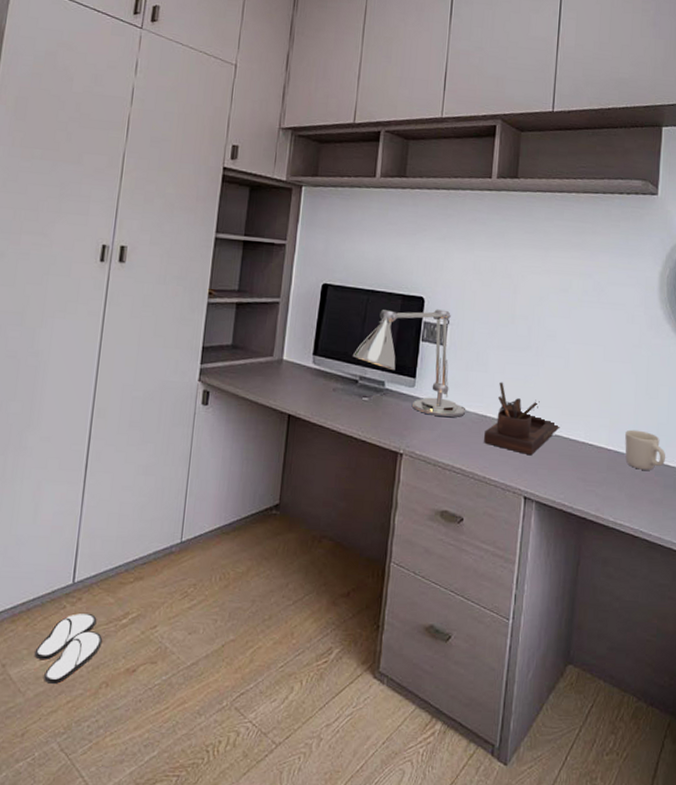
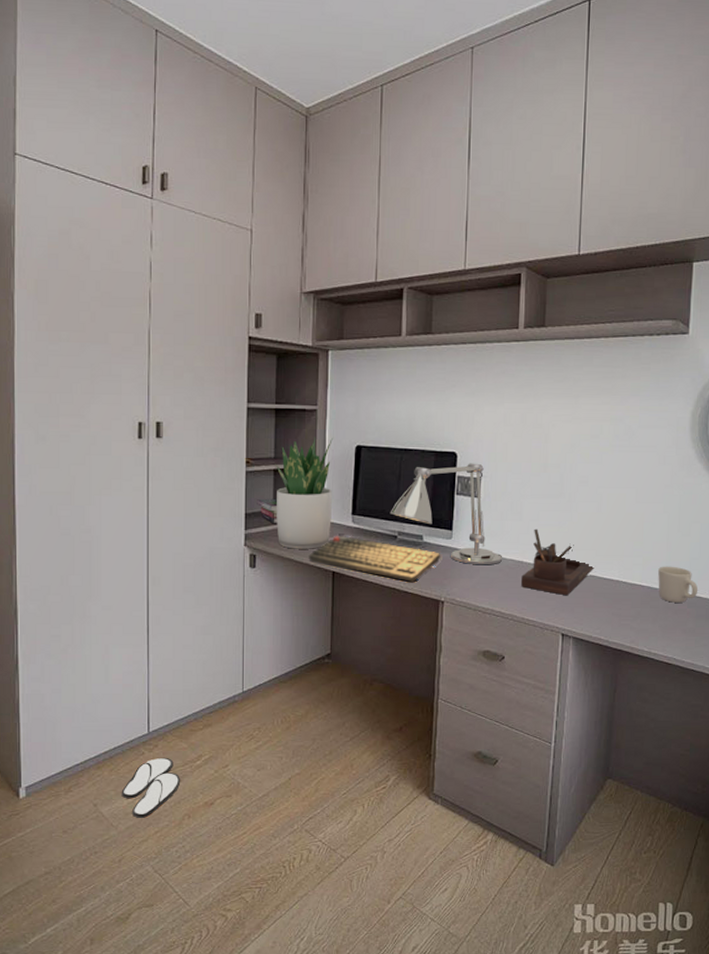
books: none [215,332,238,360] -> present [257,498,278,524]
planter: none [234,272,299,389] -> present [275,437,333,549]
computer keyboard: none [264,376,403,431] -> present [308,535,441,582]

